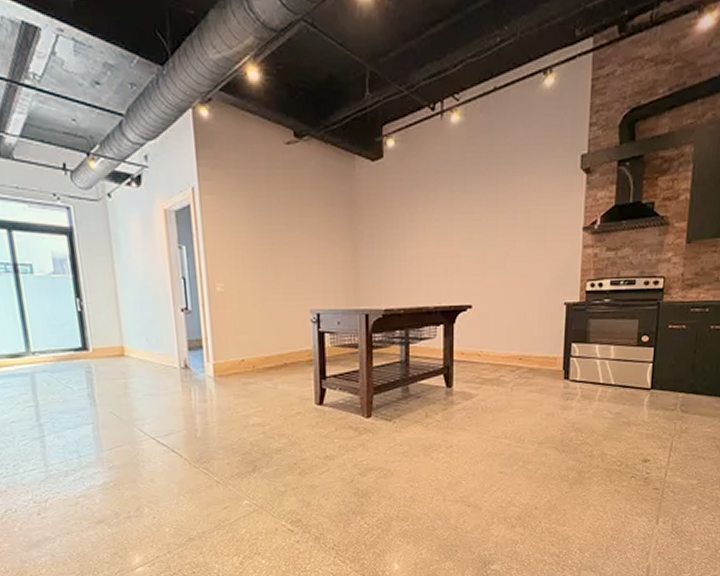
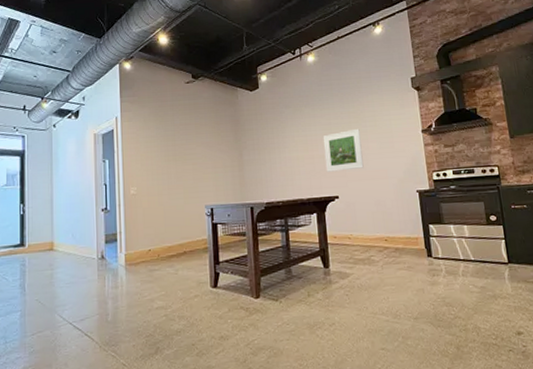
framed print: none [460,220,507,275] -> present [322,128,364,172]

